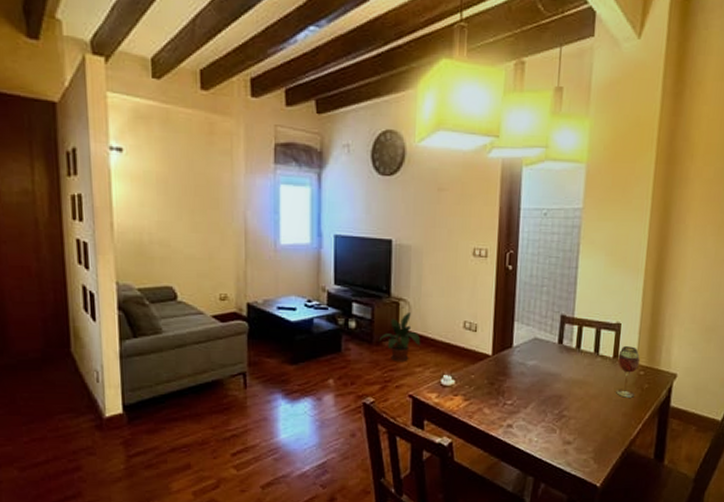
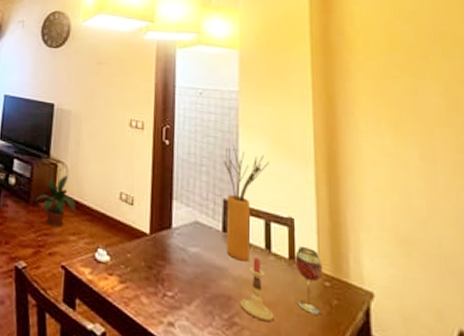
vase: none [560,263,606,366] -> present [222,144,270,262]
candlestick: none [569,360,596,410] -> present [240,257,274,323]

